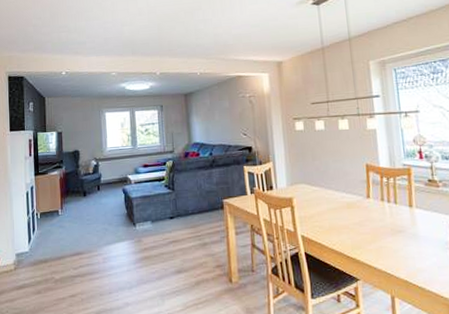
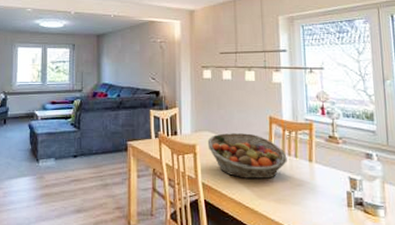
fruit basket: none [304,182,387,229] -> present [207,132,287,179]

